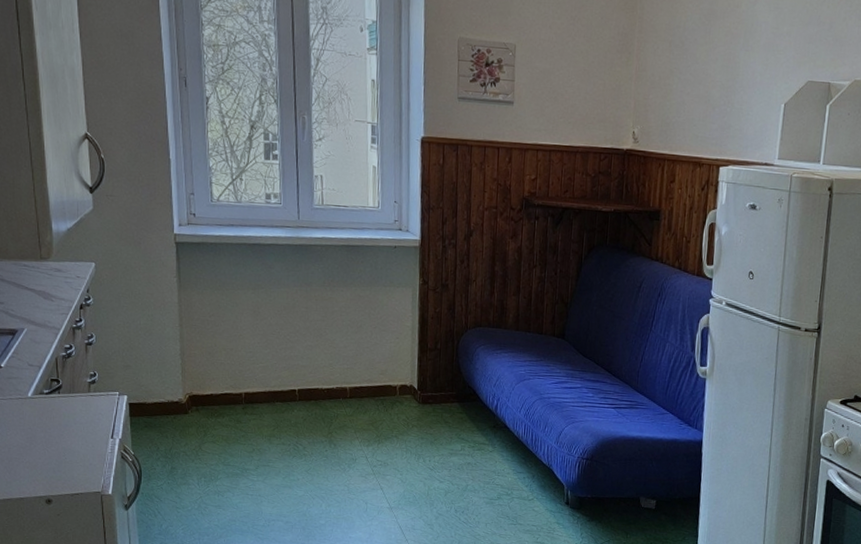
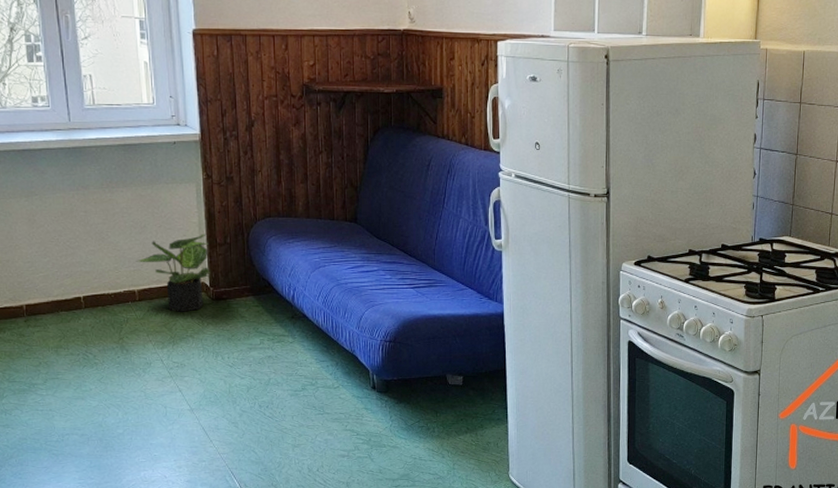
potted plant: none [350,338,421,413] -> present [136,234,210,312]

